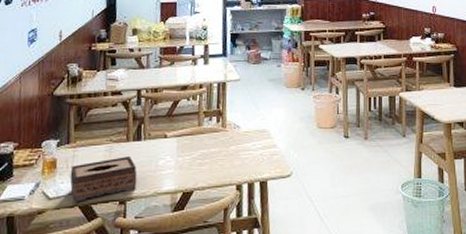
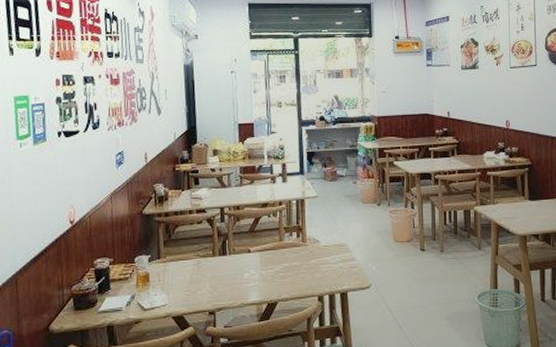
tissue box: present [70,157,137,202] -> none [162,270,224,313]

